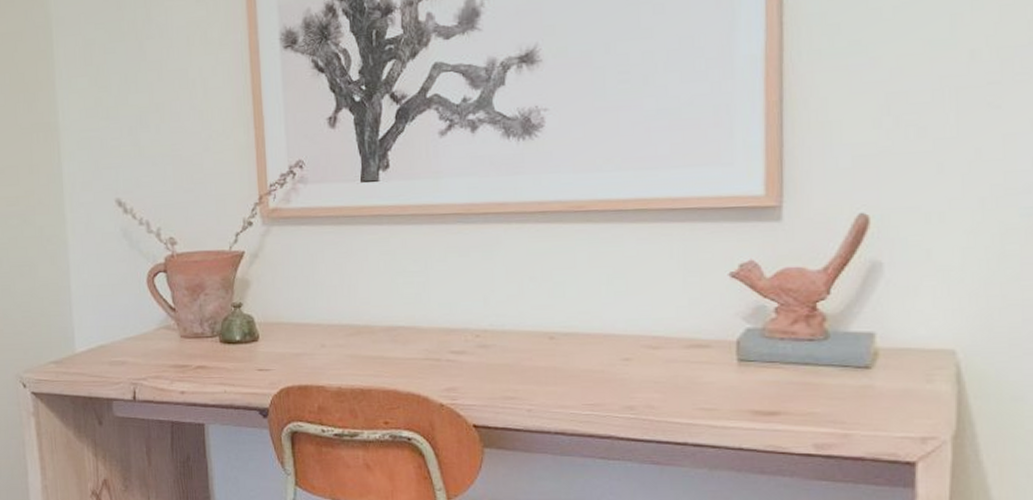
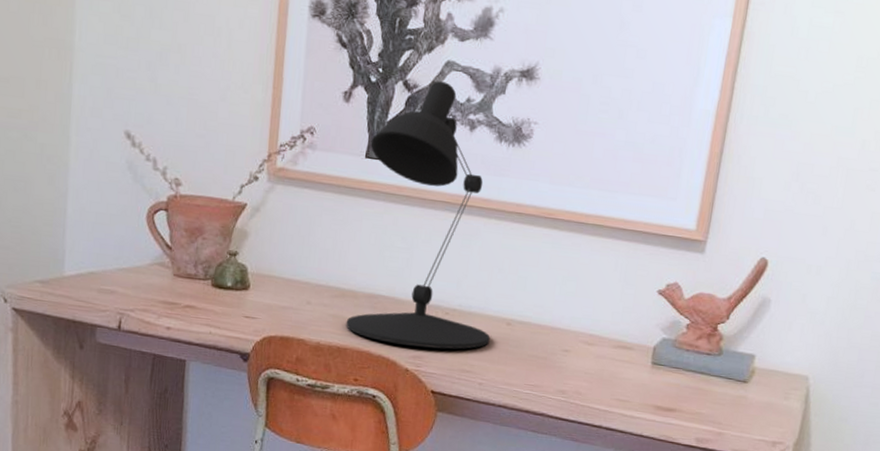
desk lamp: none [364,85,532,378] -> present [345,81,490,350]

